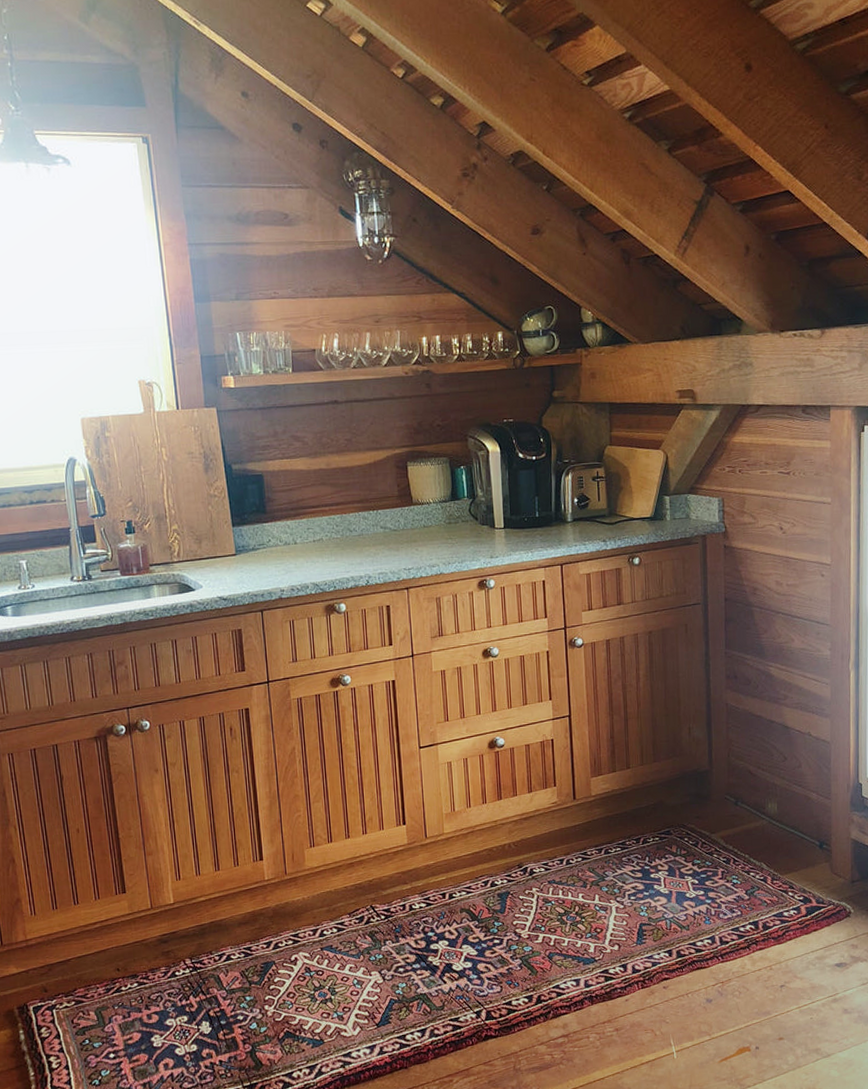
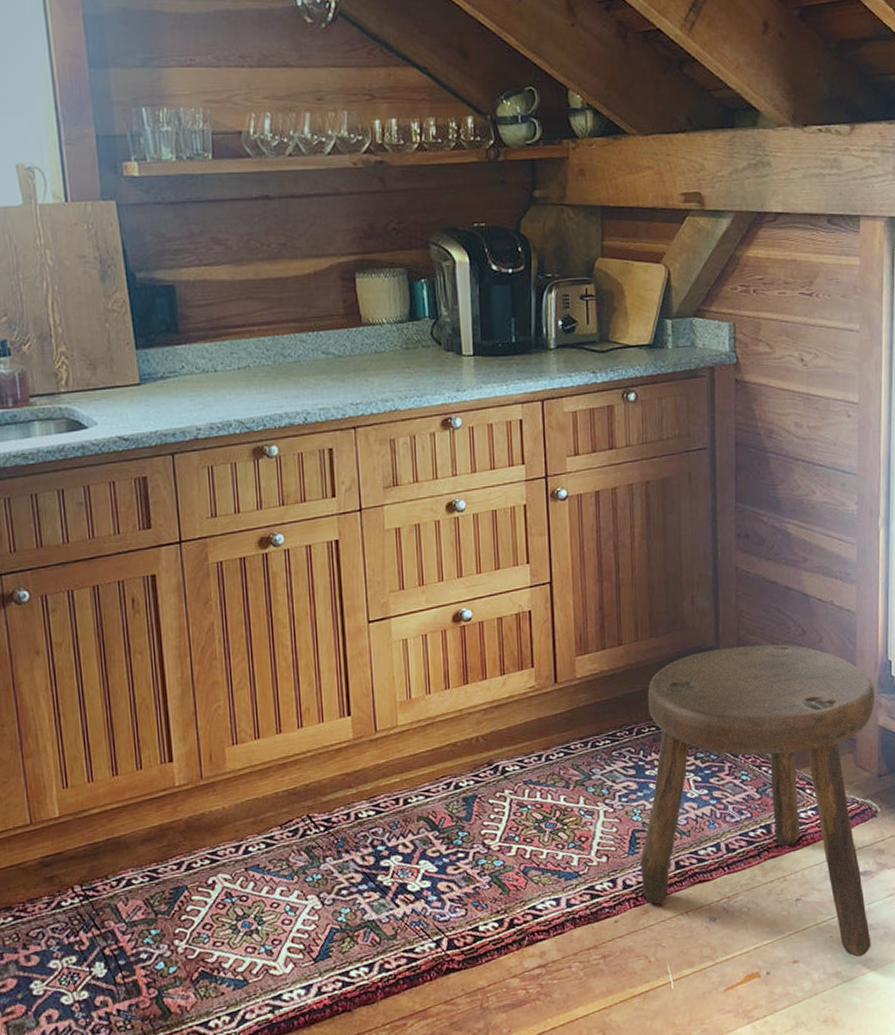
stool: none [647,768,848,1036] -> present [640,644,875,957]

